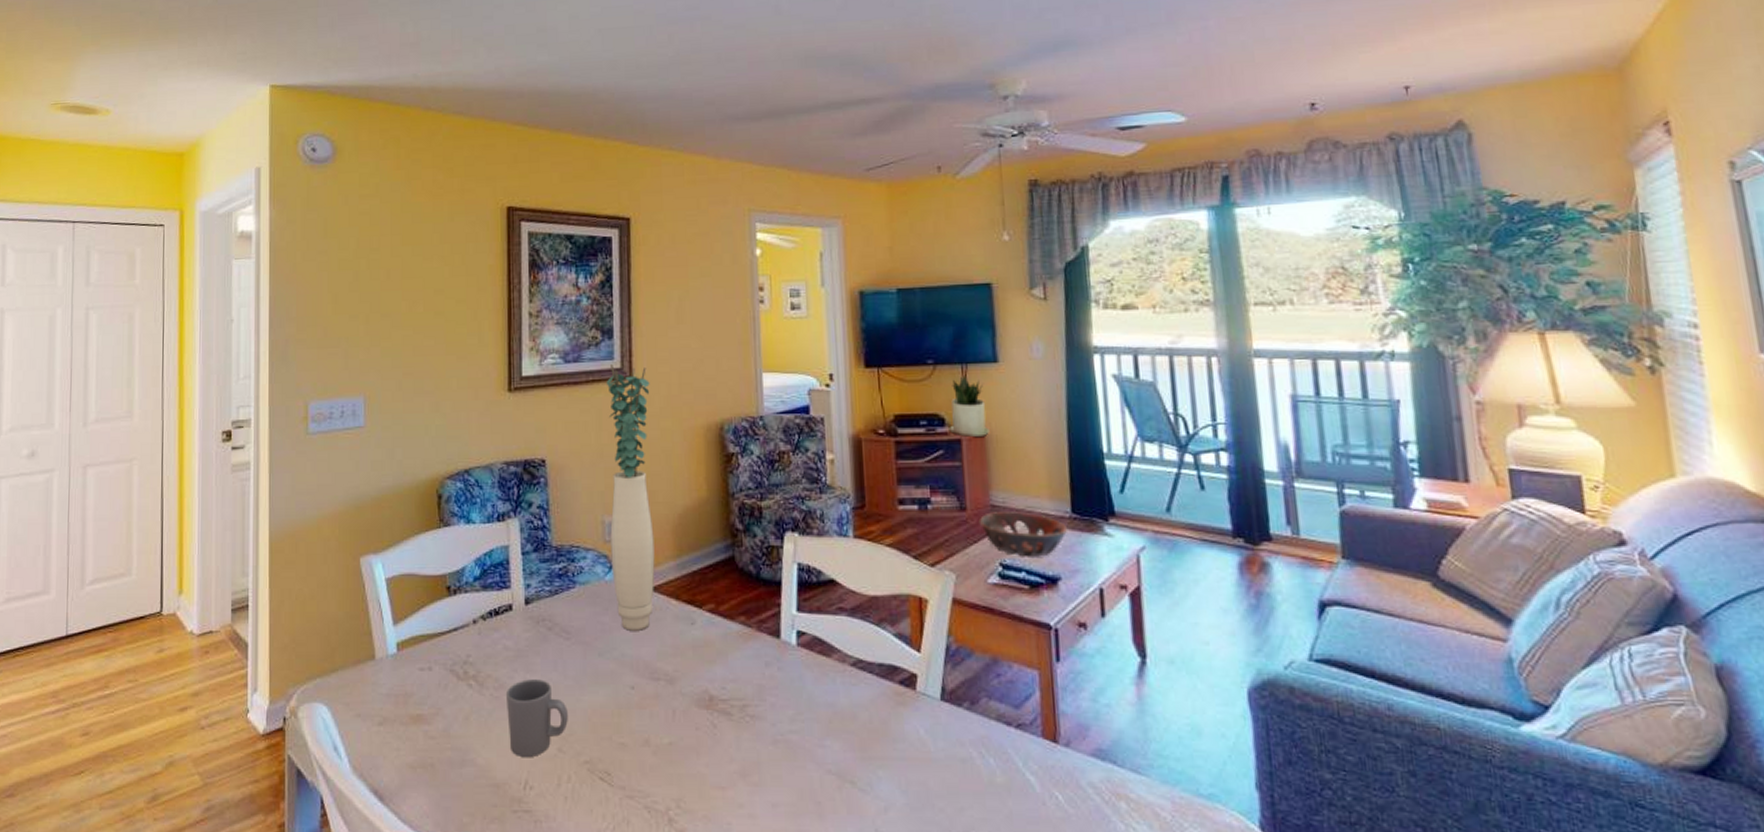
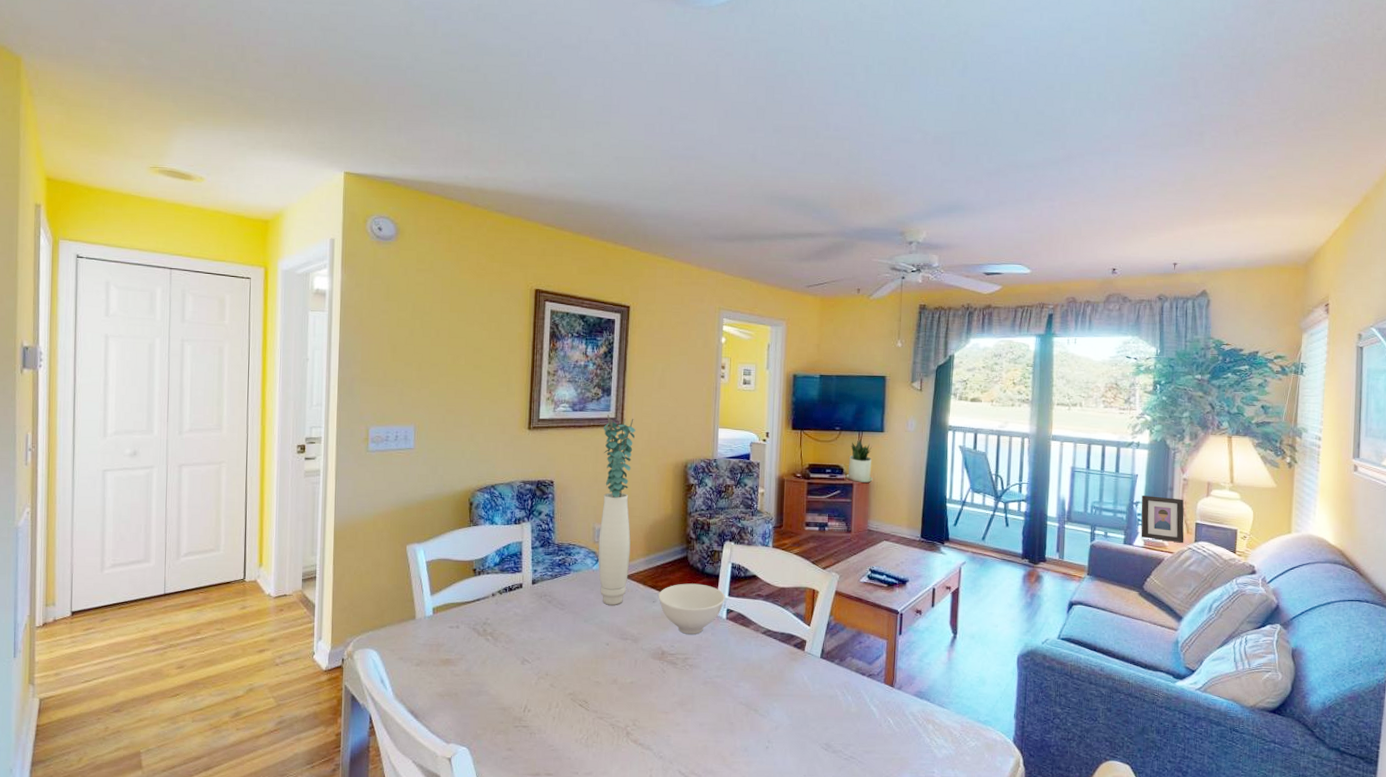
mug: present [505,679,568,757] -> none [513,636,559,690]
bowl: none [698,595,793,670] -> present [658,583,725,634]
decorative bowl: present [978,512,1068,557] -> none [859,534,917,566]
picture frame: none [1411,431,1494,502] -> present [1141,495,1184,543]

